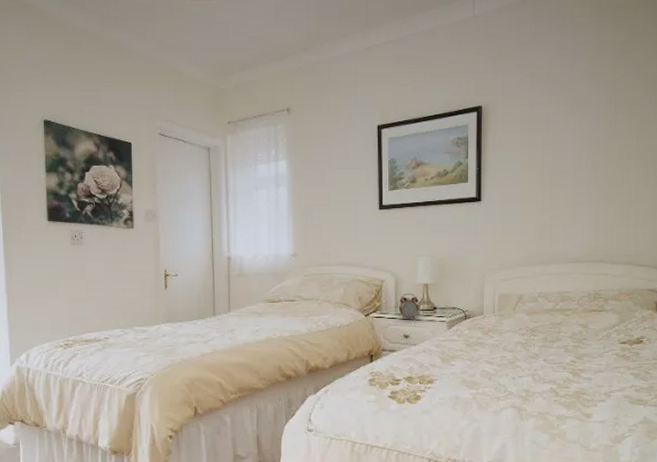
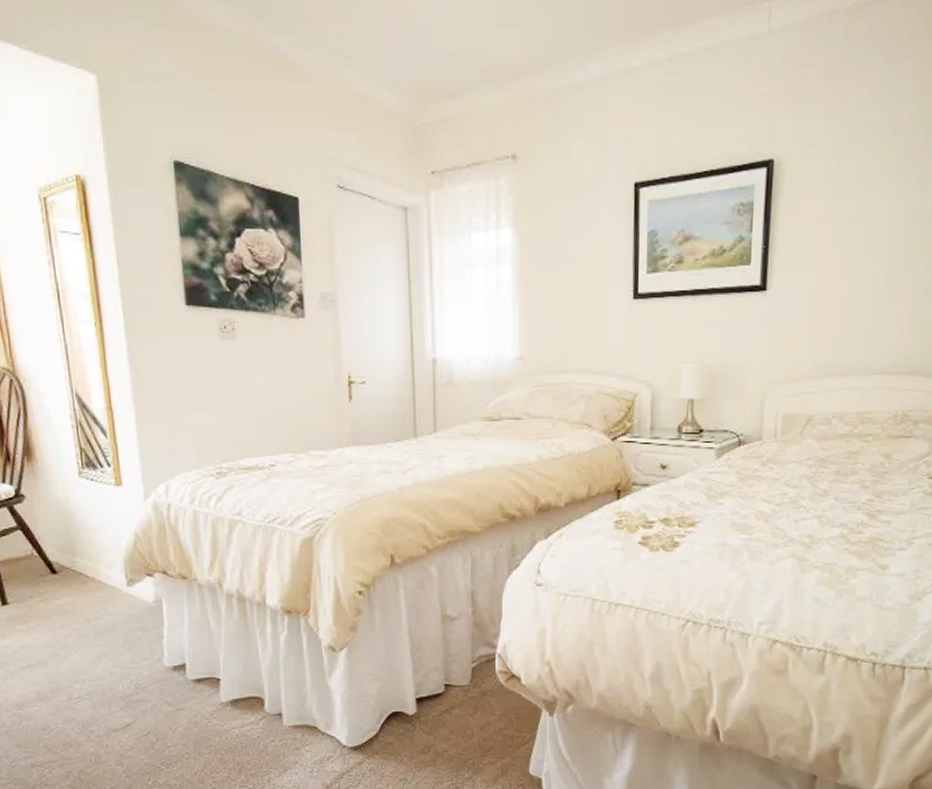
alarm clock: present [398,293,418,320] -> none [655,411,681,446]

